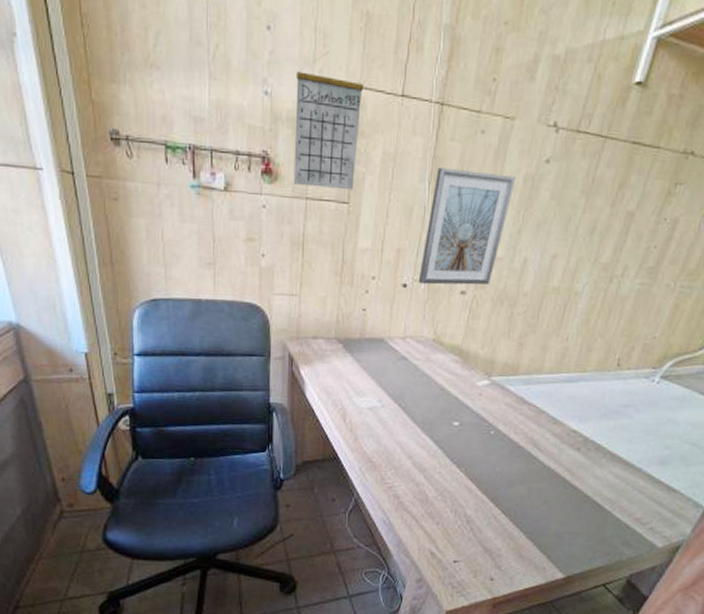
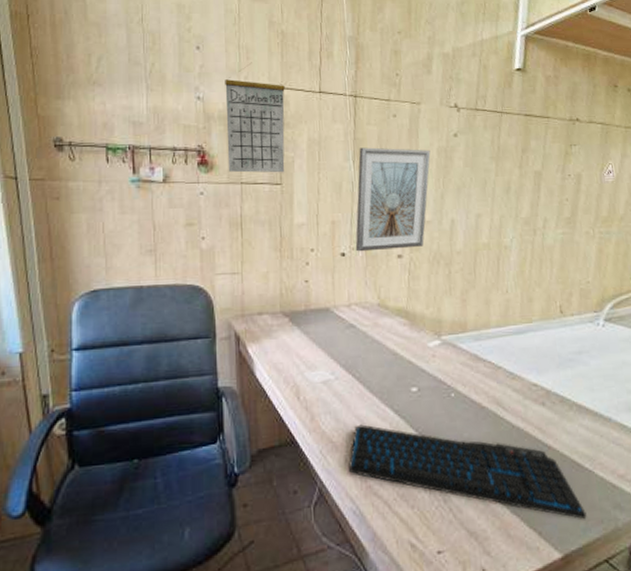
keyboard: none [383,449,596,551] -> present [348,424,587,520]

